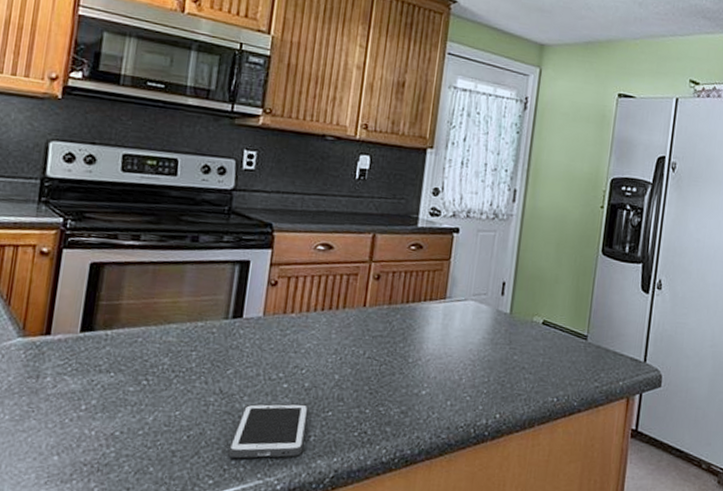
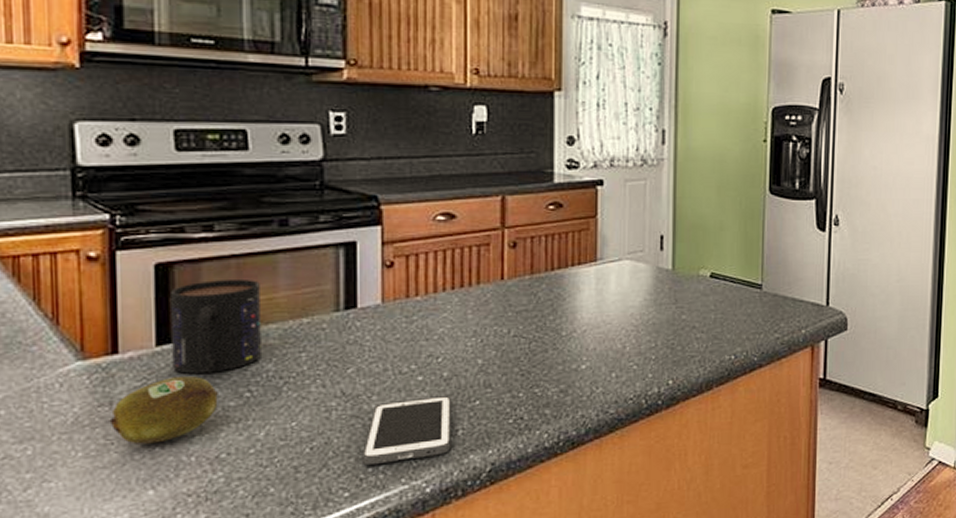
fruit: none [34,360,122,416] -> present [109,376,218,444]
mug: none [90,281,169,361] -> present [171,278,261,374]

